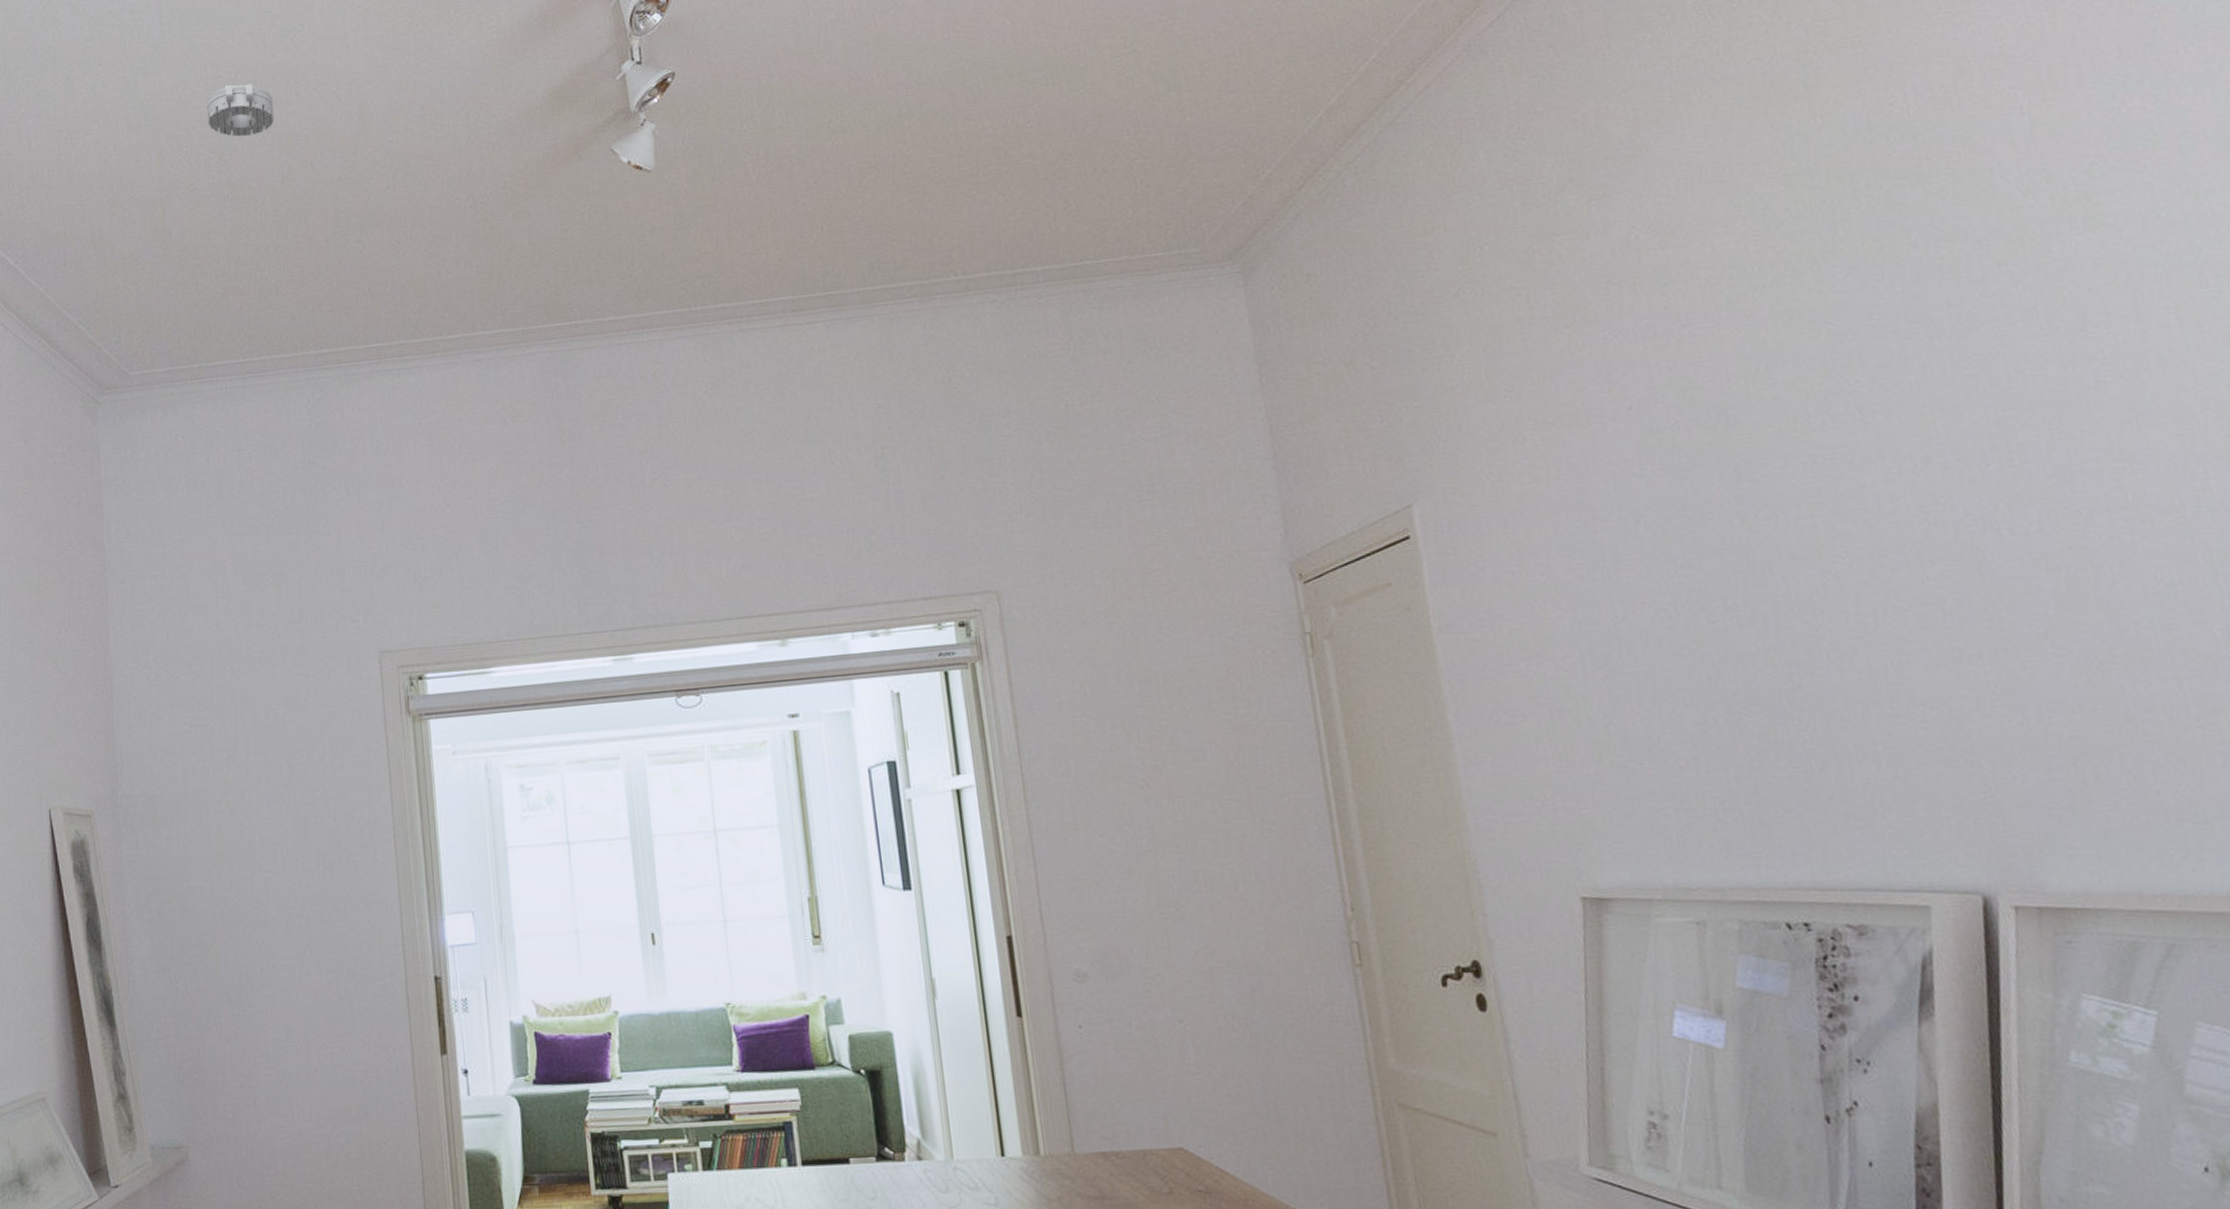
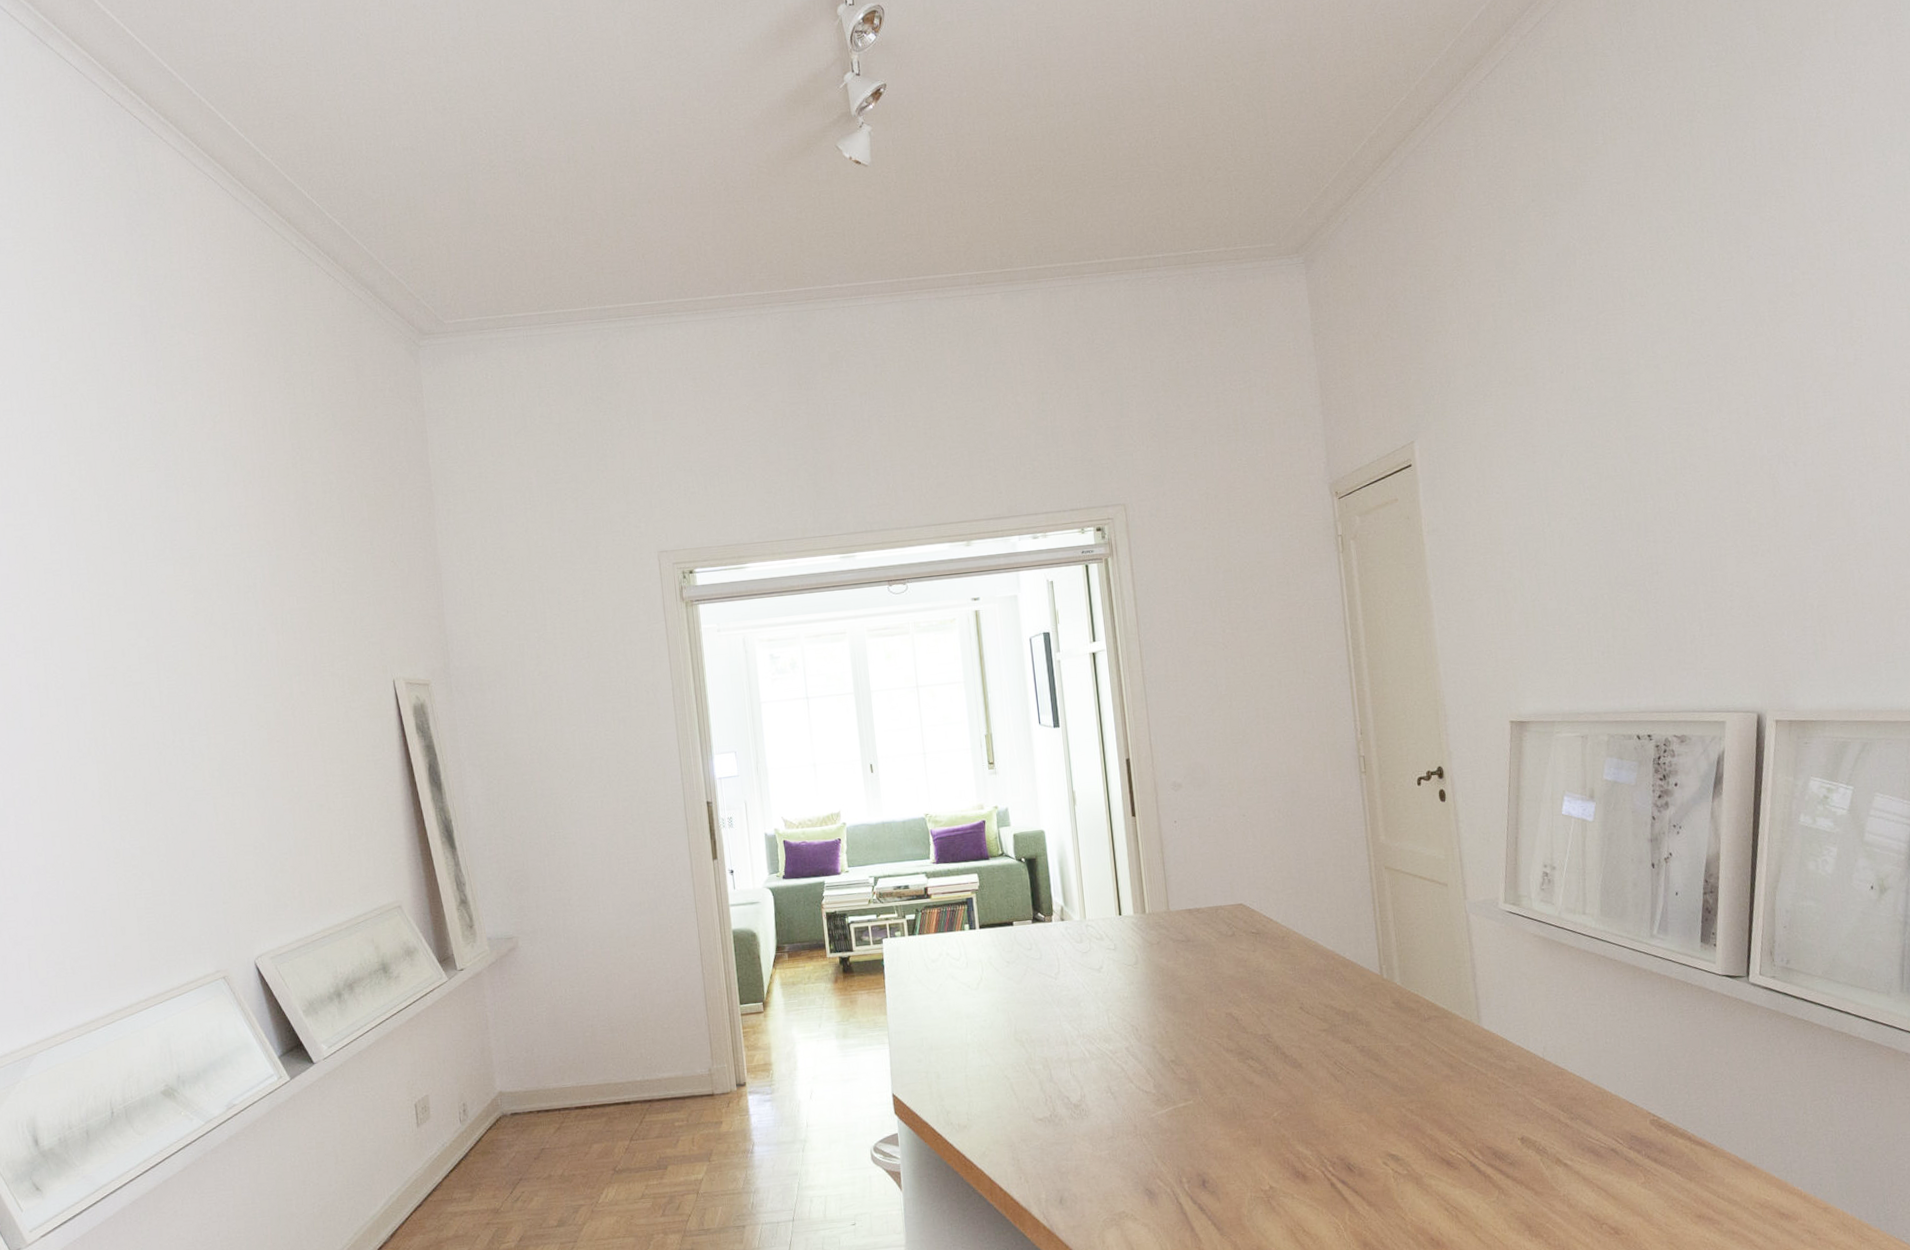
smoke detector: present [206,83,275,137] -> none [501,75,560,122]

